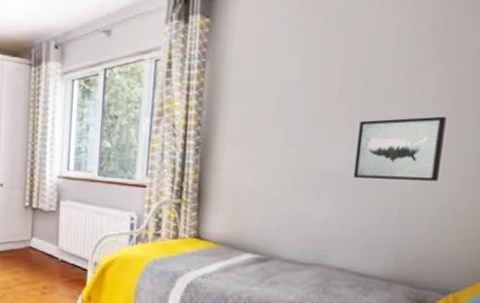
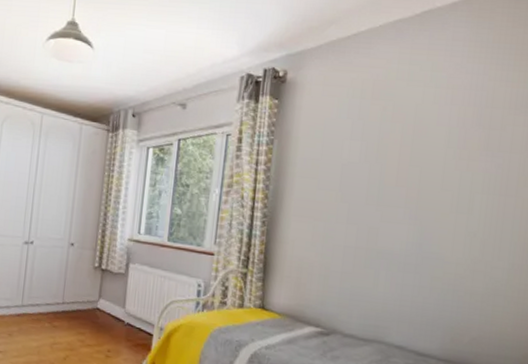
wall art: present [353,116,447,181] -> none [410,204,494,266]

